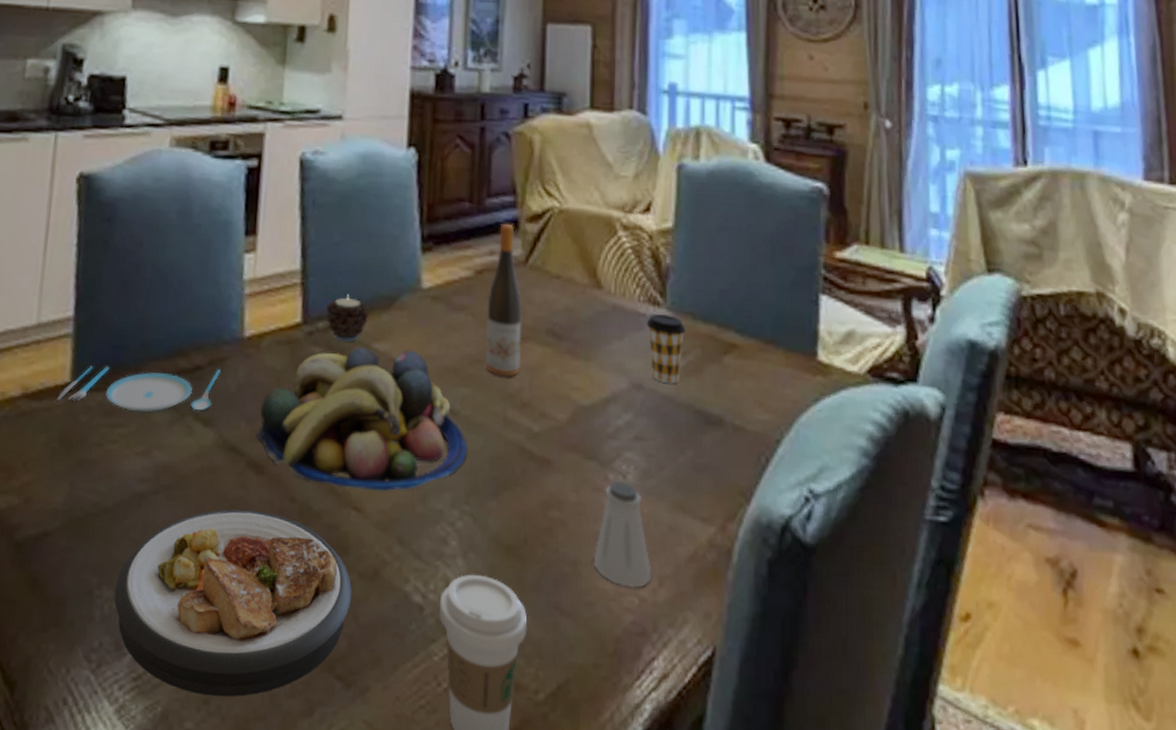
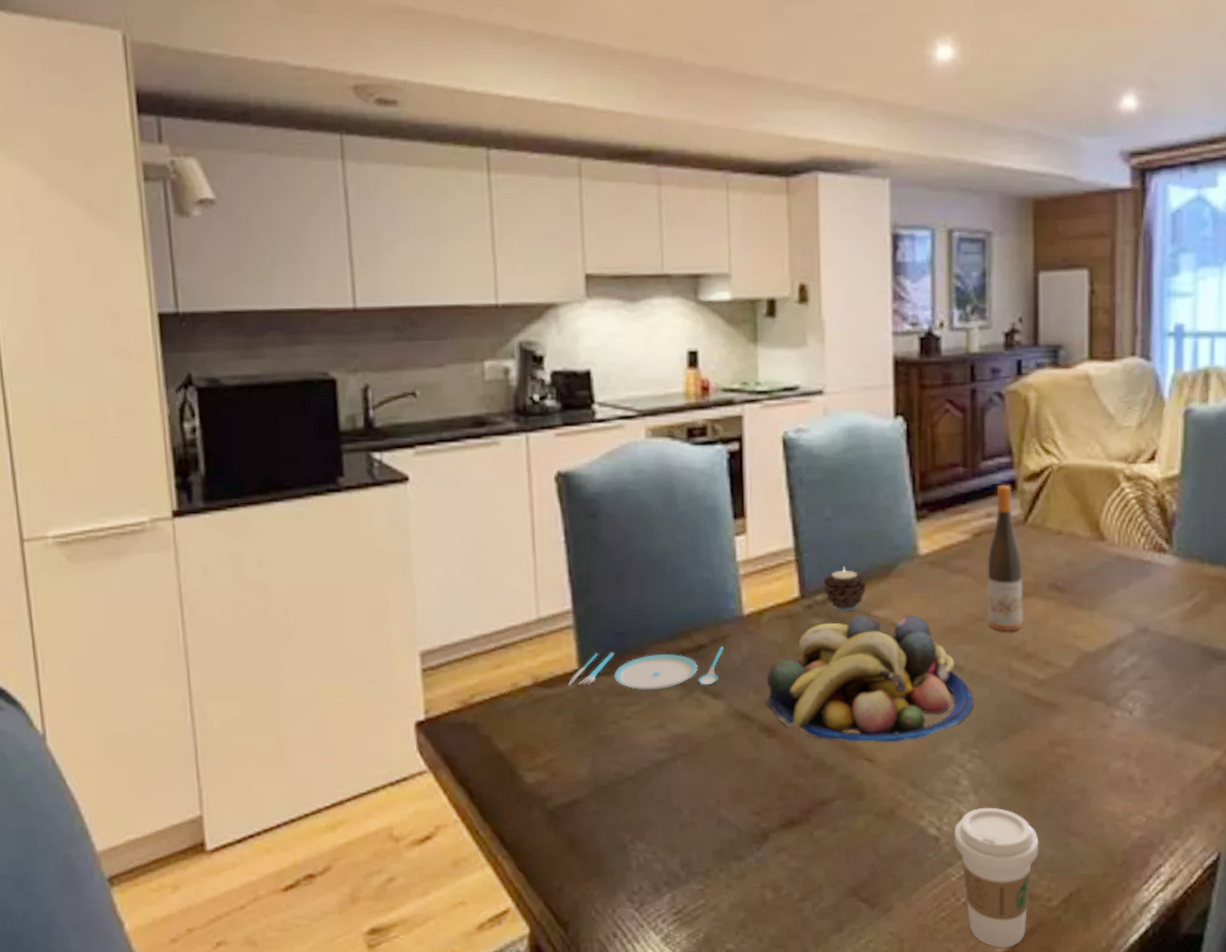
plate: present [114,509,352,698] -> none [646,767,871,922]
saltshaker: present [593,480,651,588] -> none [1101,717,1158,808]
coffee cup: present [646,313,686,384] -> none [1151,559,1192,626]

